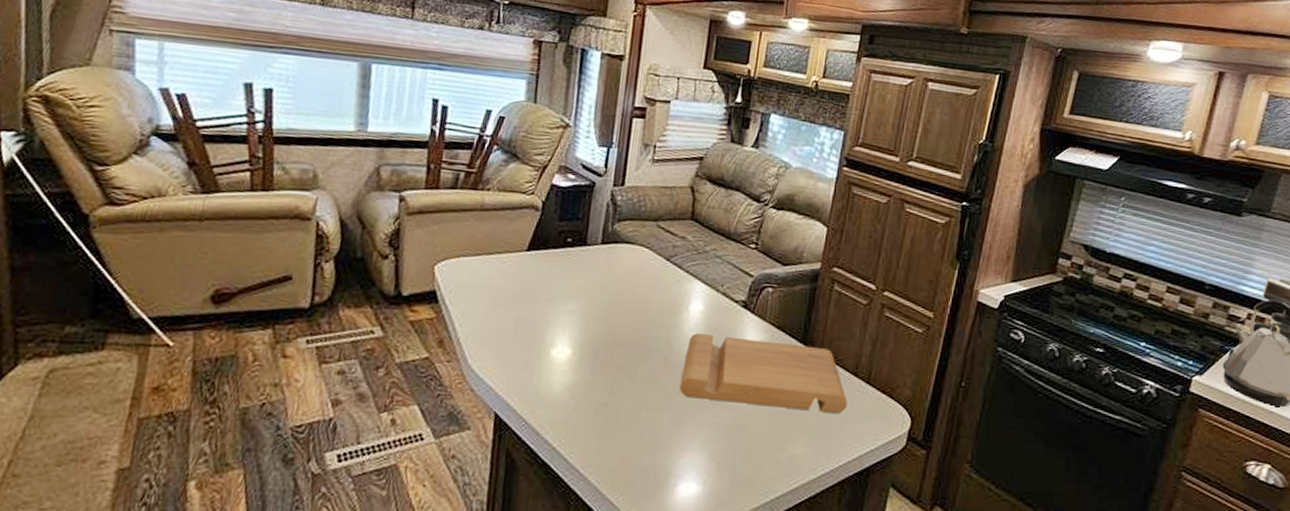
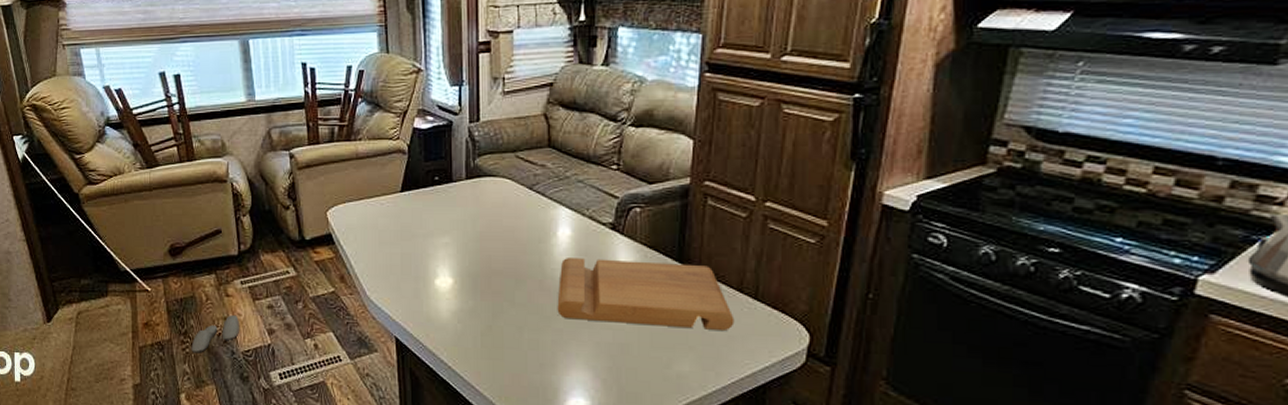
slippers: none [217,381,295,428] -> present [191,316,240,353]

